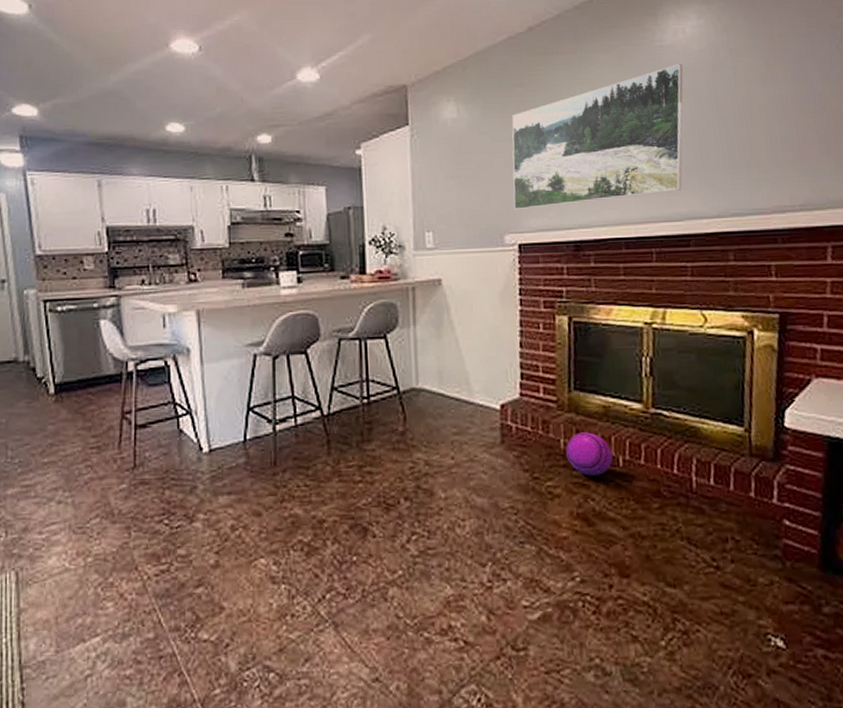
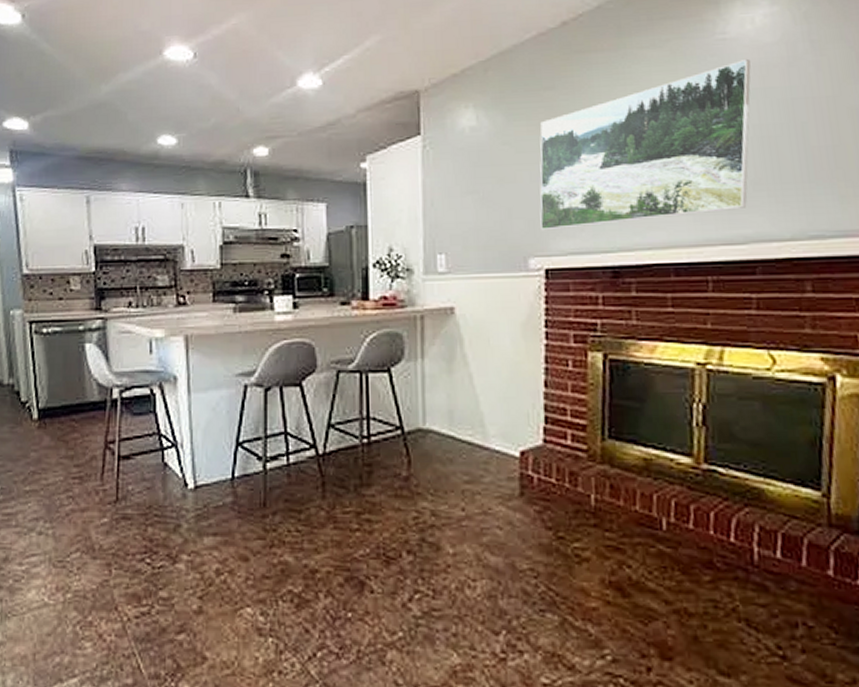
ball: present [566,432,613,476] -> none [597,488,654,539]

